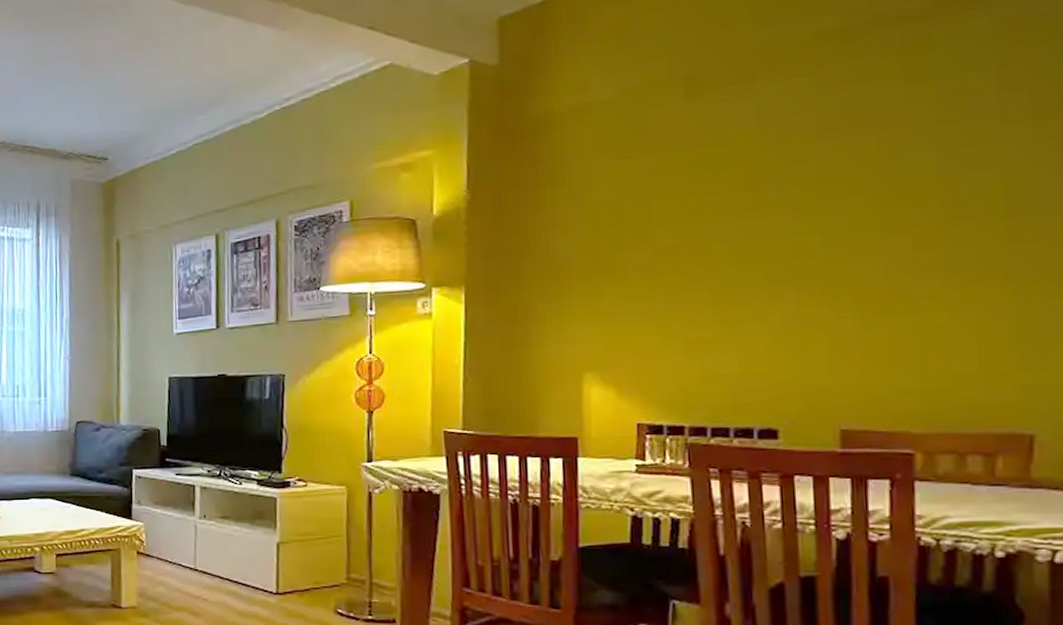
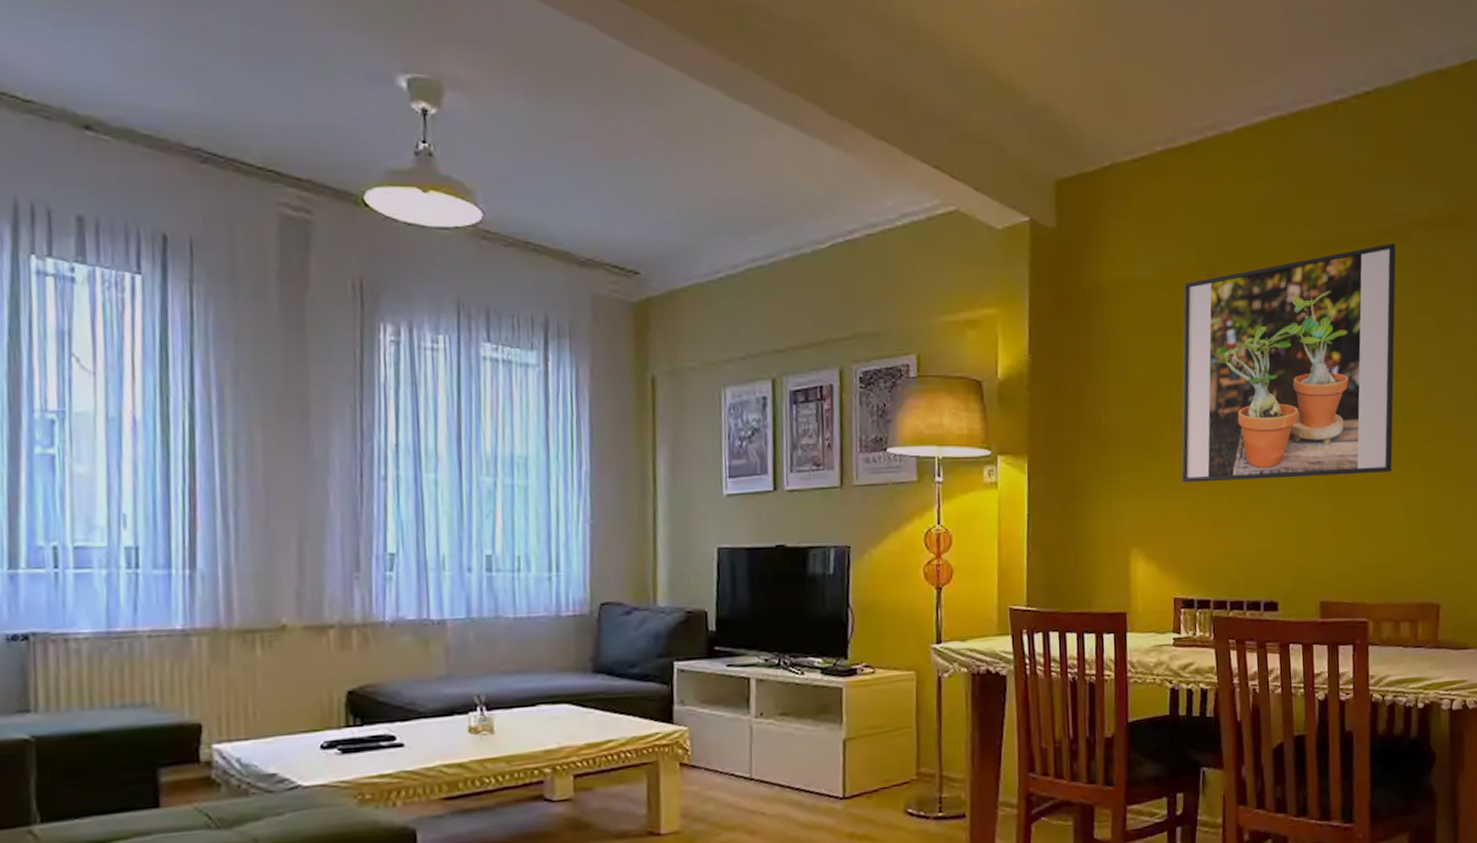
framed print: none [648,13,966,305] -> present [1181,243,1396,483]

